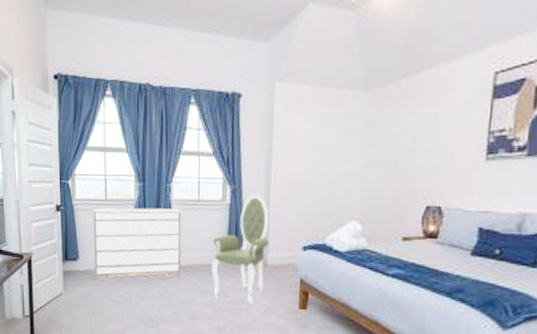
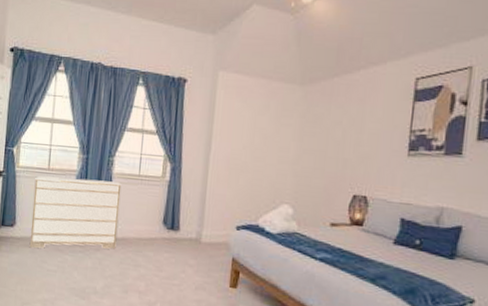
armchair: present [211,195,269,305] -> none [146,174,205,281]

